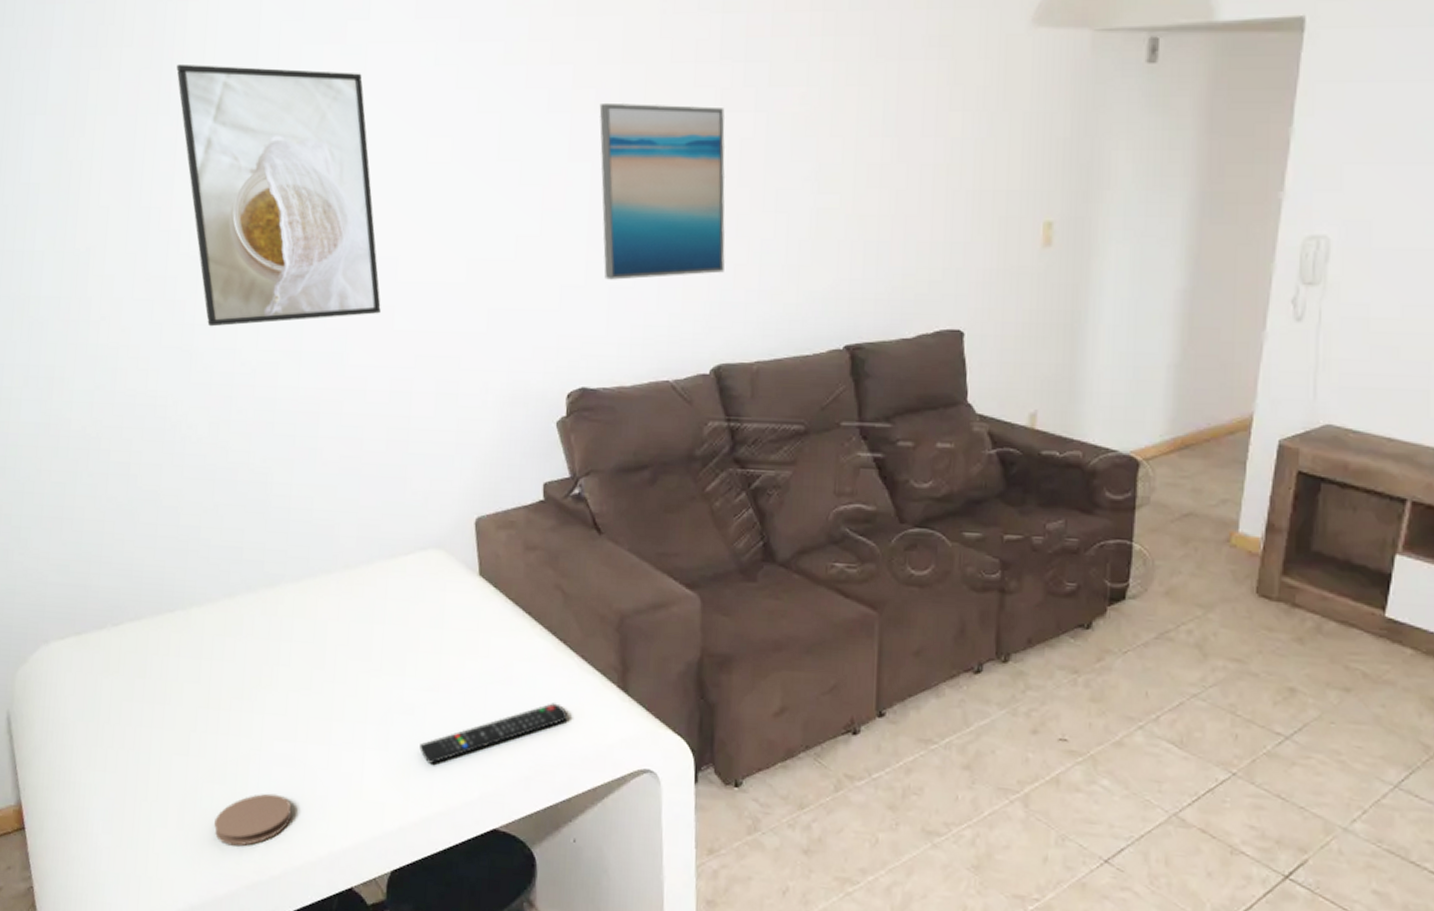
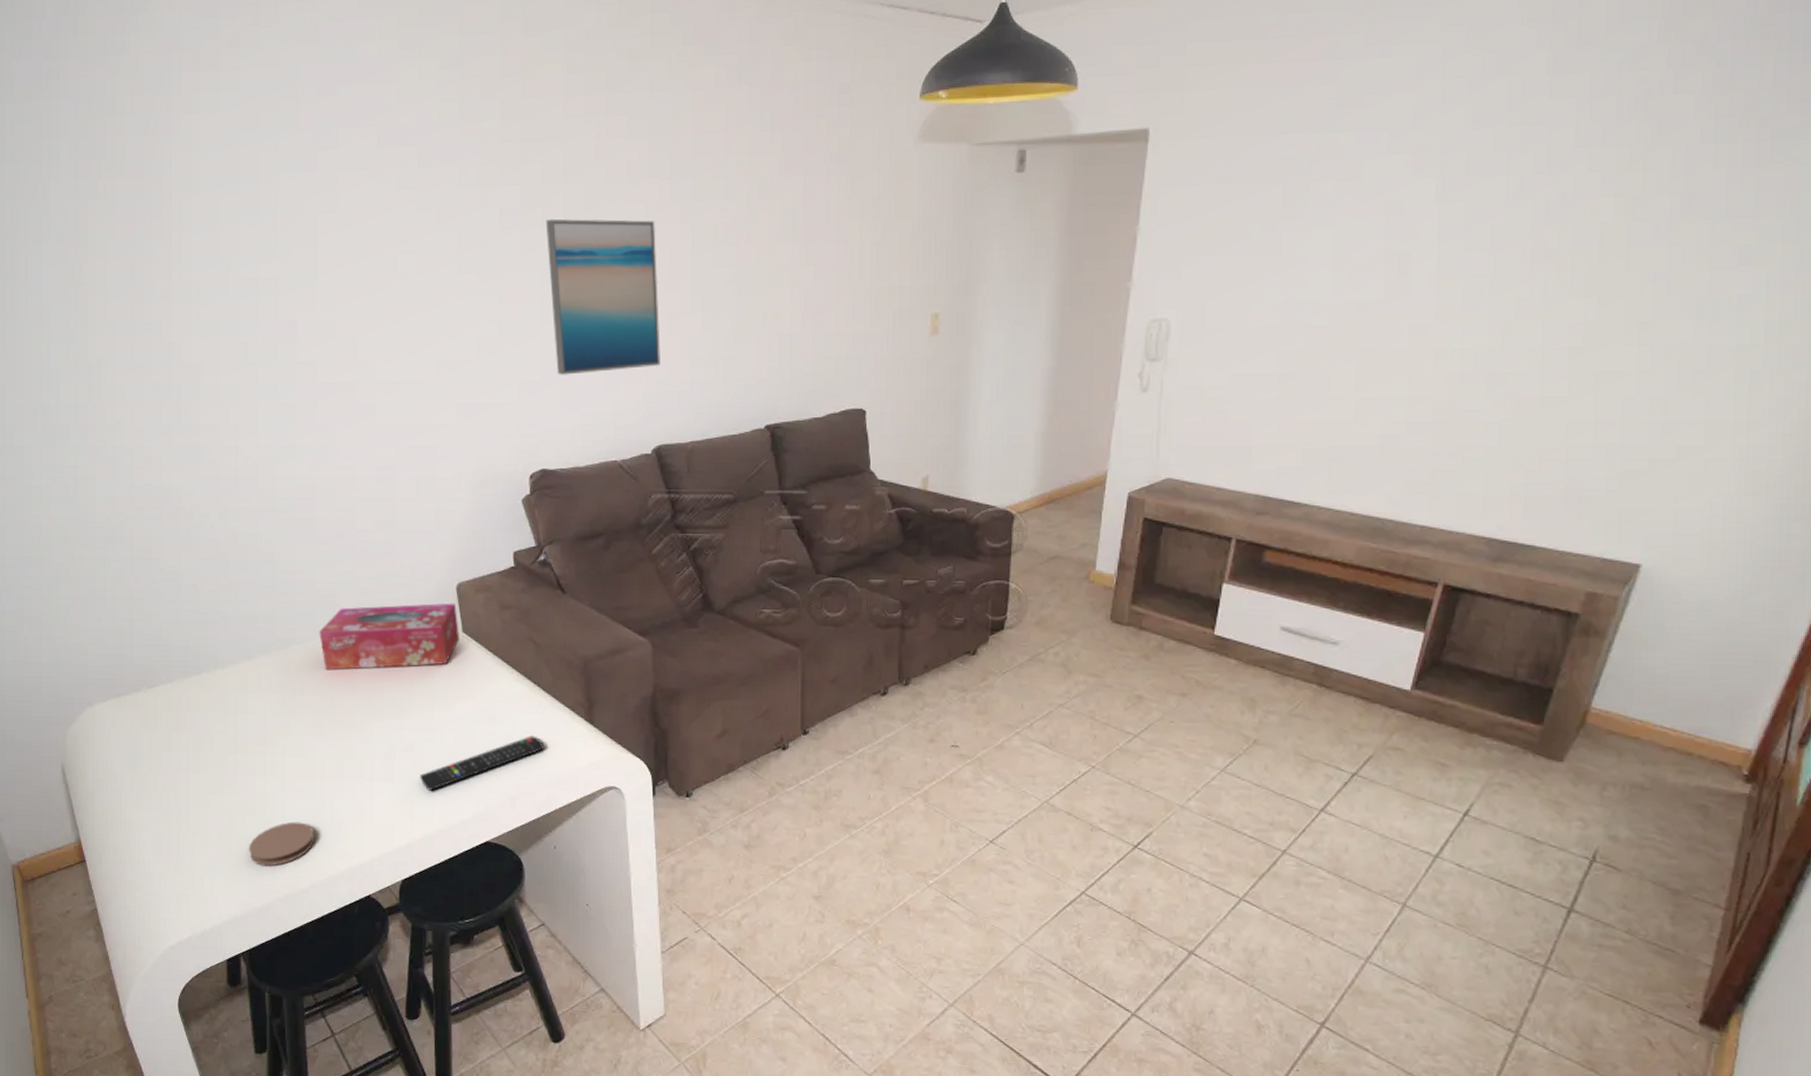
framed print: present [176,64,381,327] -> none [166,193,363,427]
tissue box: none [313,539,476,615] -> present [319,602,460,670]

